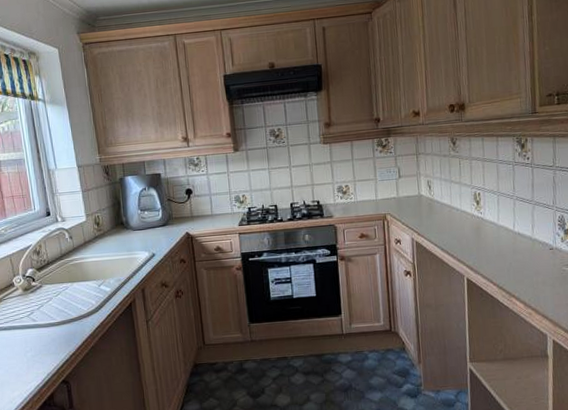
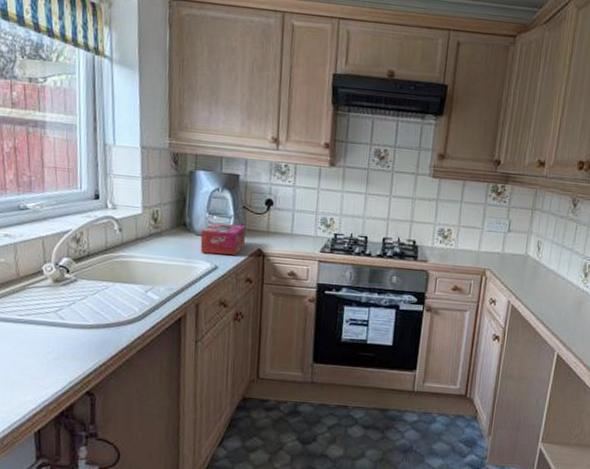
tissue box: none [136,214,174,245] -> present [200,223,246,256]

